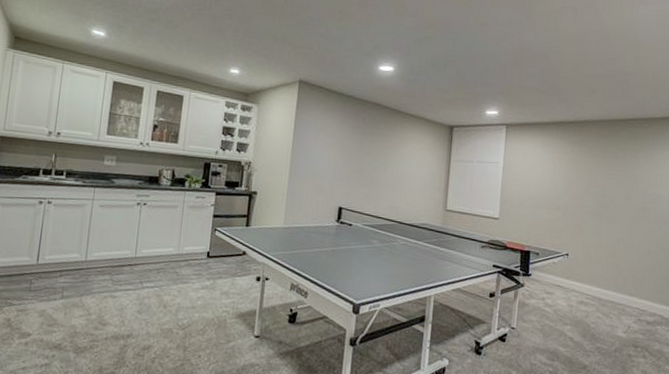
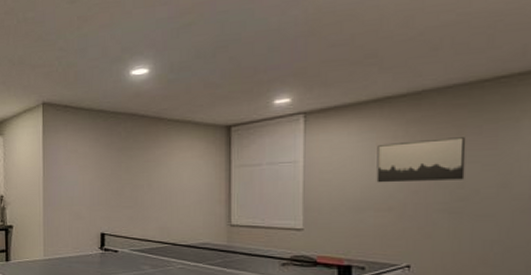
wall art: none [551,157,608,191] -> present [376,137,466,183]

